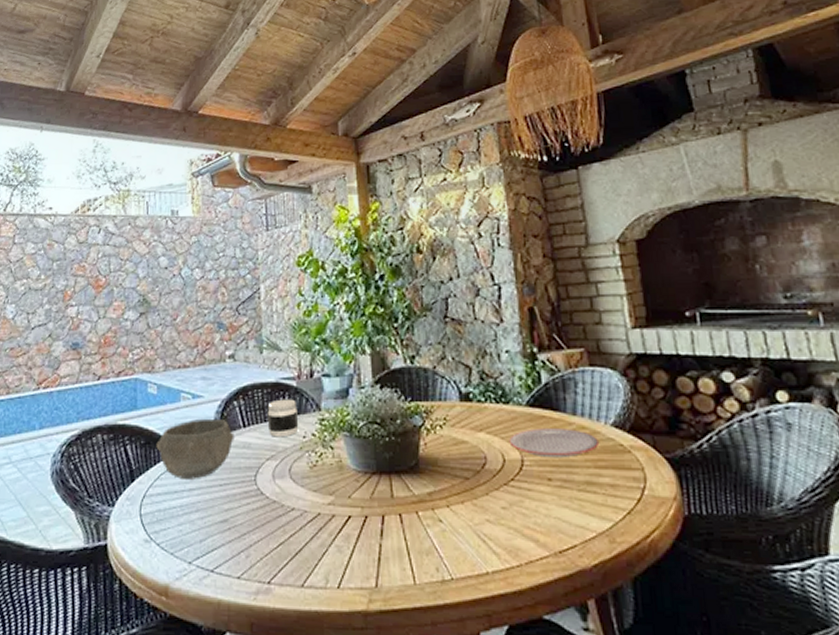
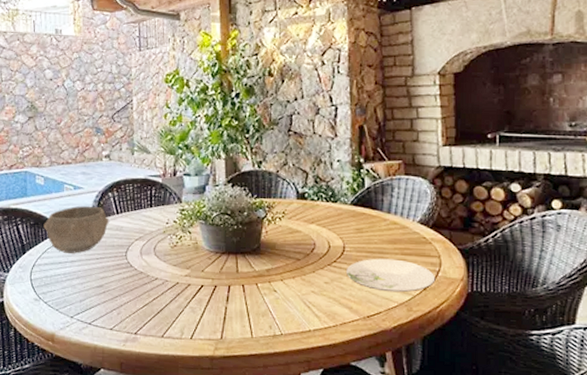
jar: present [267,399,299,438] -> none [137,192,163,223]
plate: present [509,428,599,458] -> none [335,222,406,246]
plate: none [526,473,642,518] -> present [345,258,436,293]

